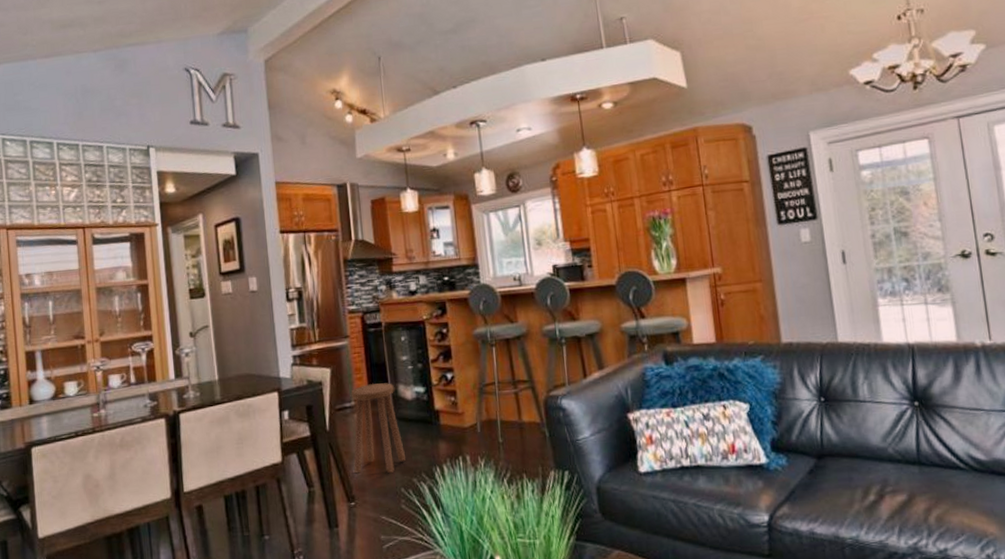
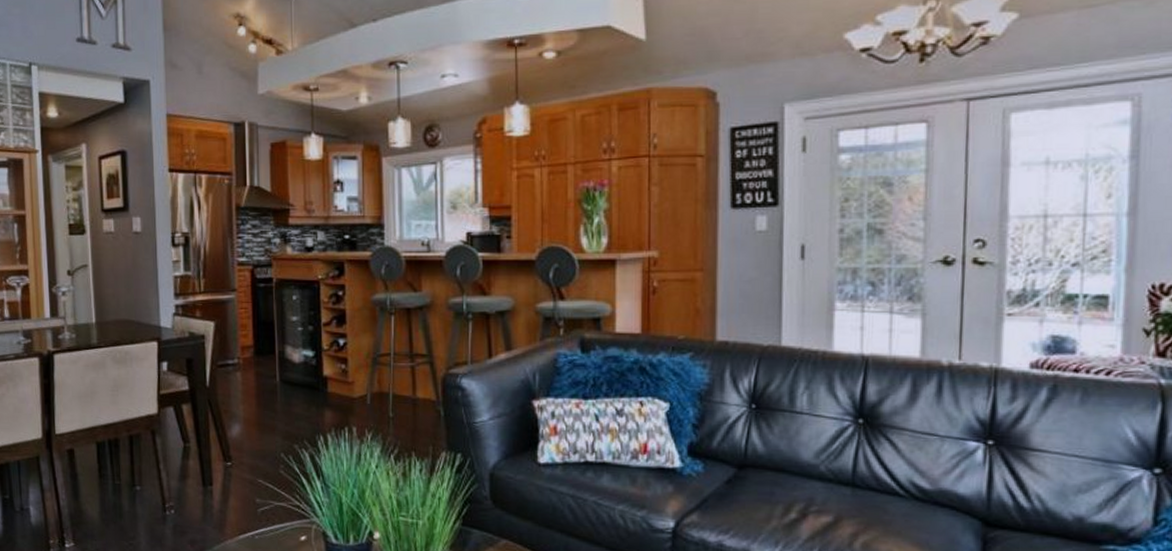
stool: present [351,383,405,474] -> none [233,341,288,437]

